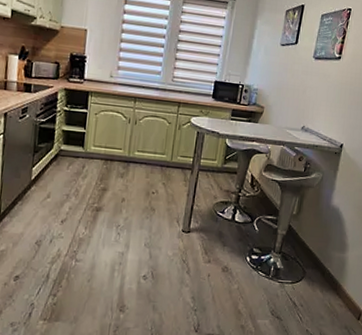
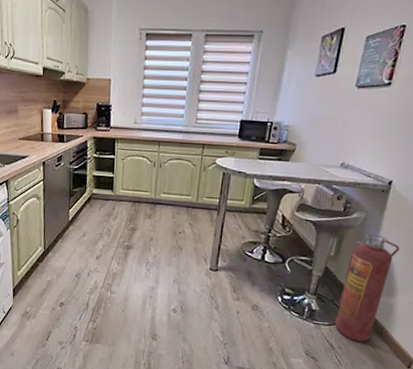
fire extinguisher: none [296,193,350,297] -> present [334,234,400,342]

